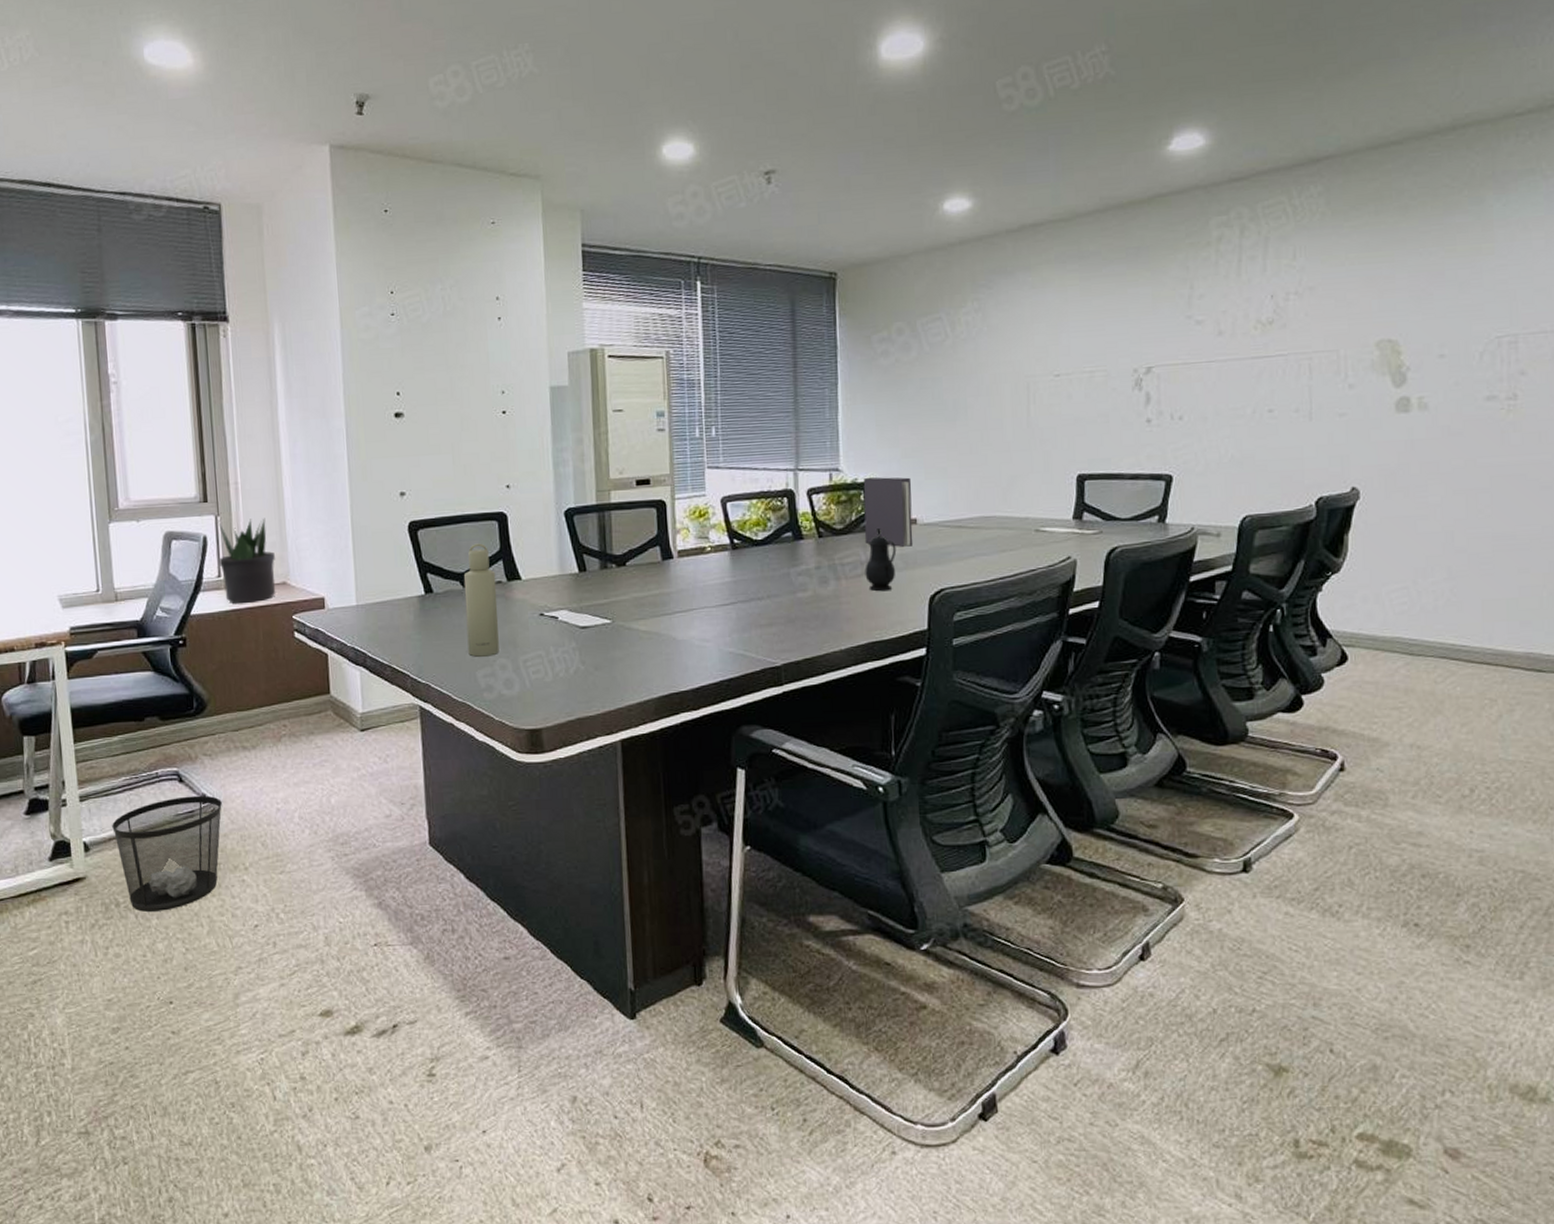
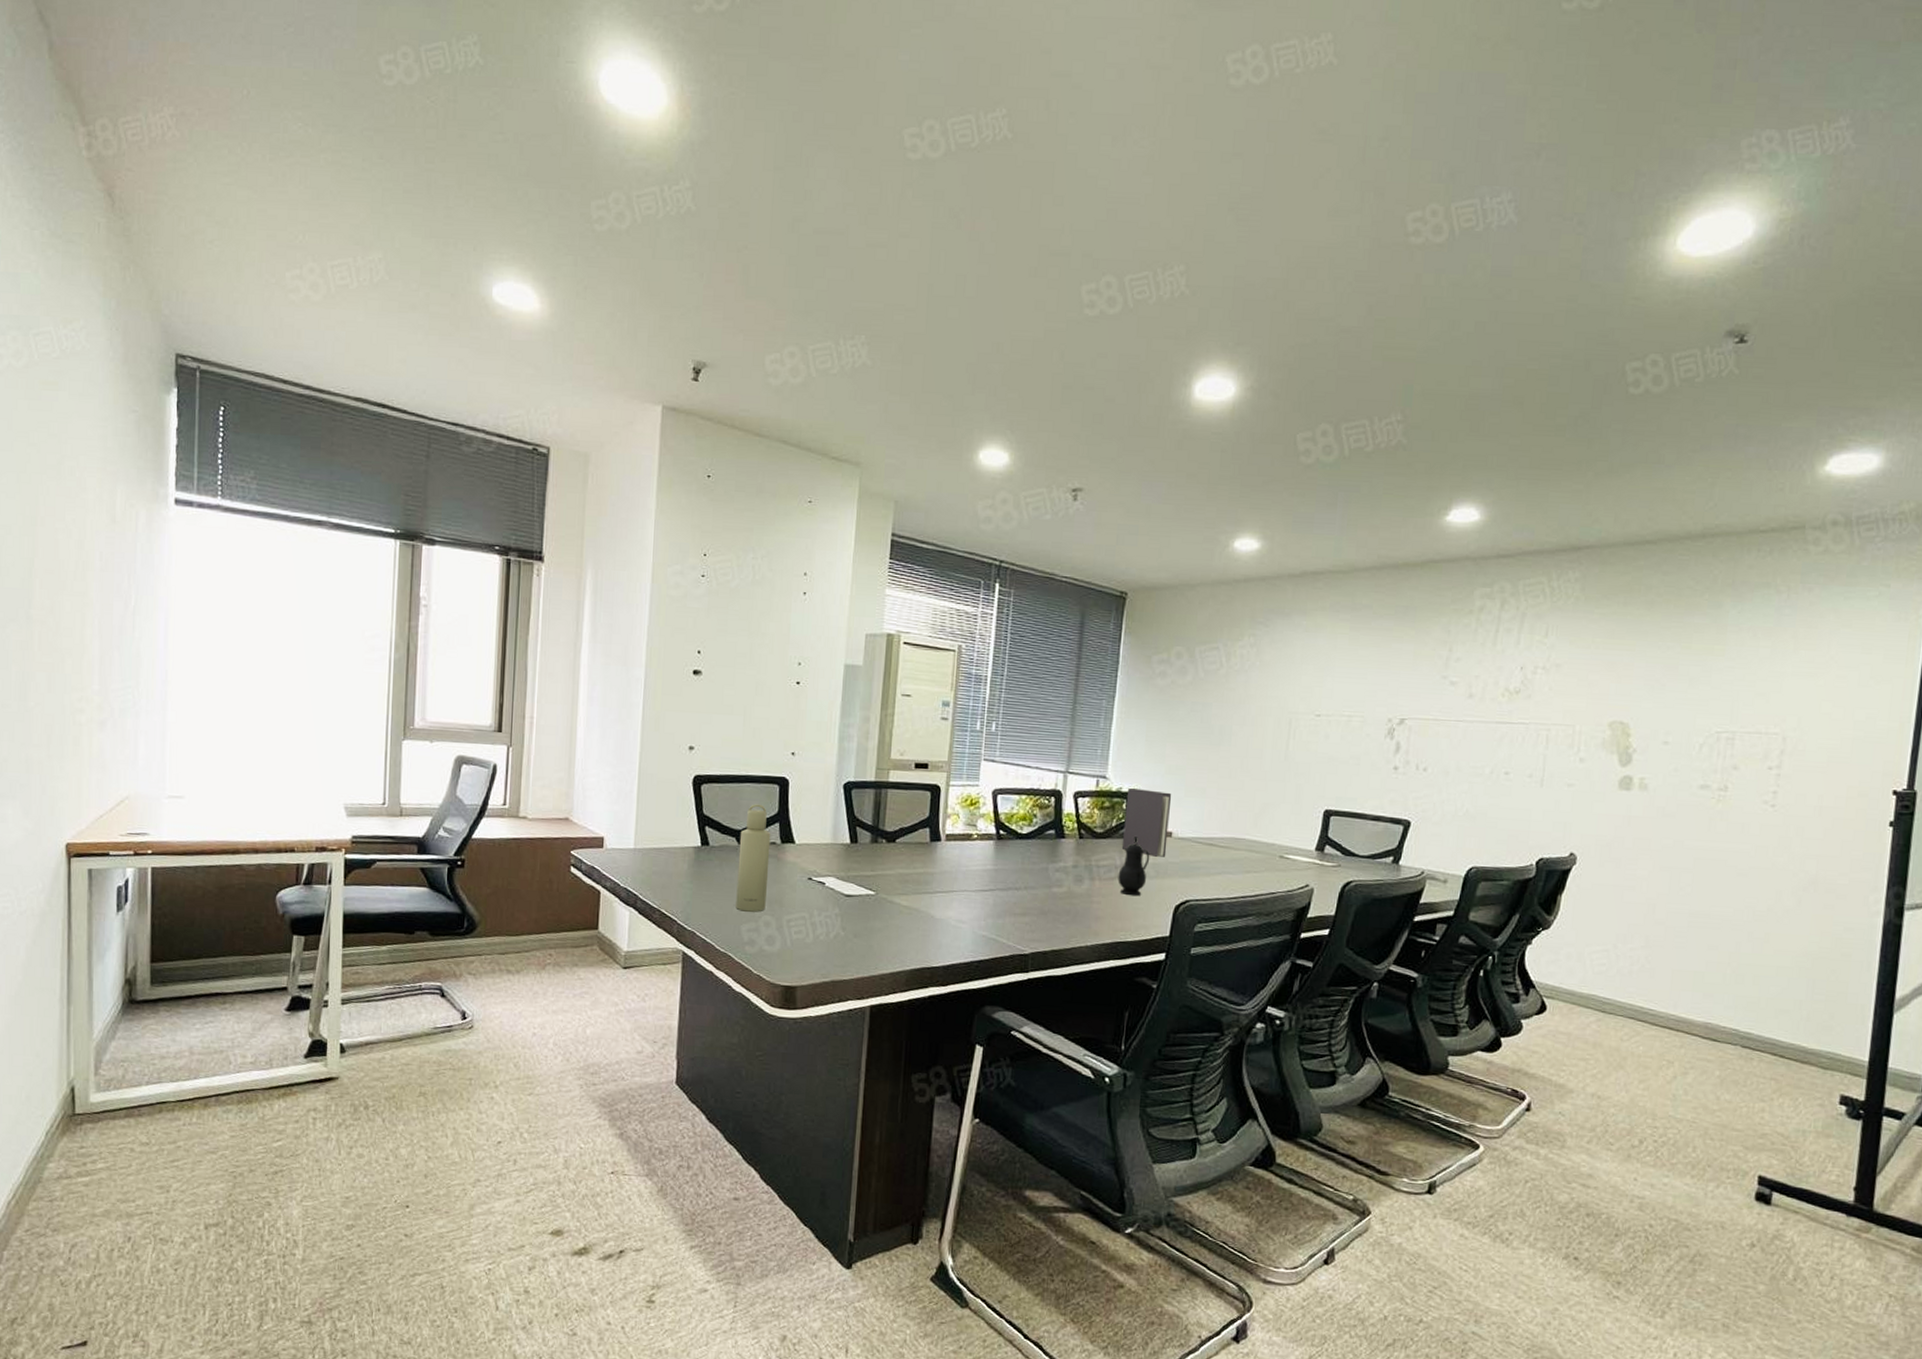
waste bin: present [112,795,222,912] -> none [370,1011,480,1119]
planter: present [217,518,276,603] -> none [505,750,561,834]

